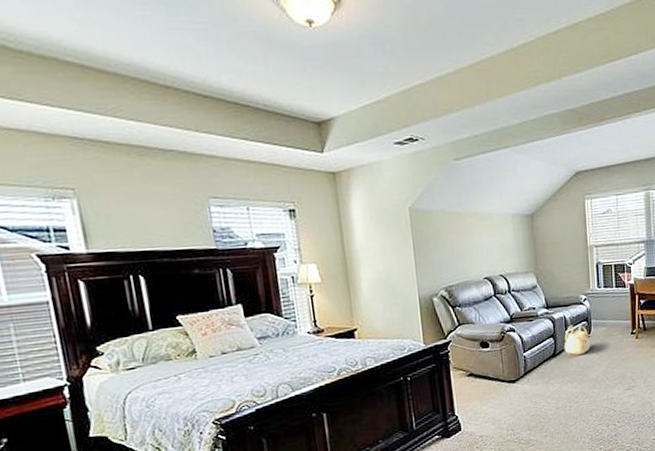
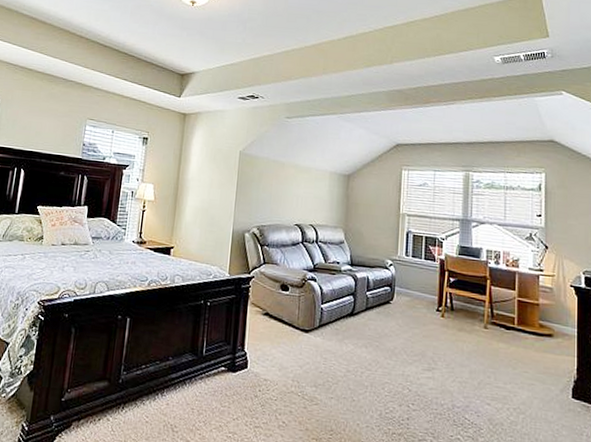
basket: present [564,325,590,355] -> none [363,287,391,321]

